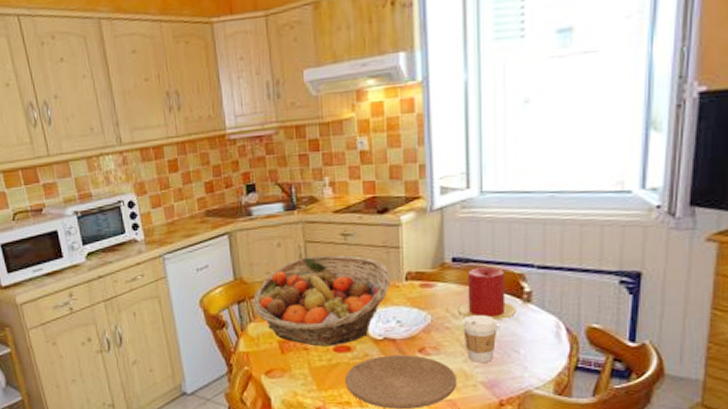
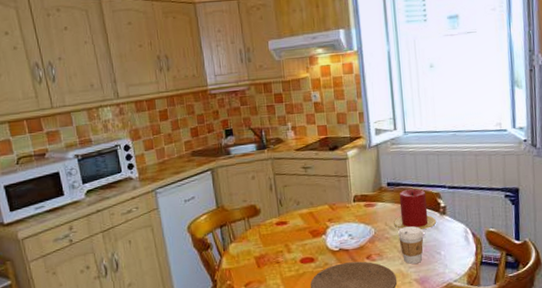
fruit basket: present [252,255,391,347] -> none [232,184,343,260]

